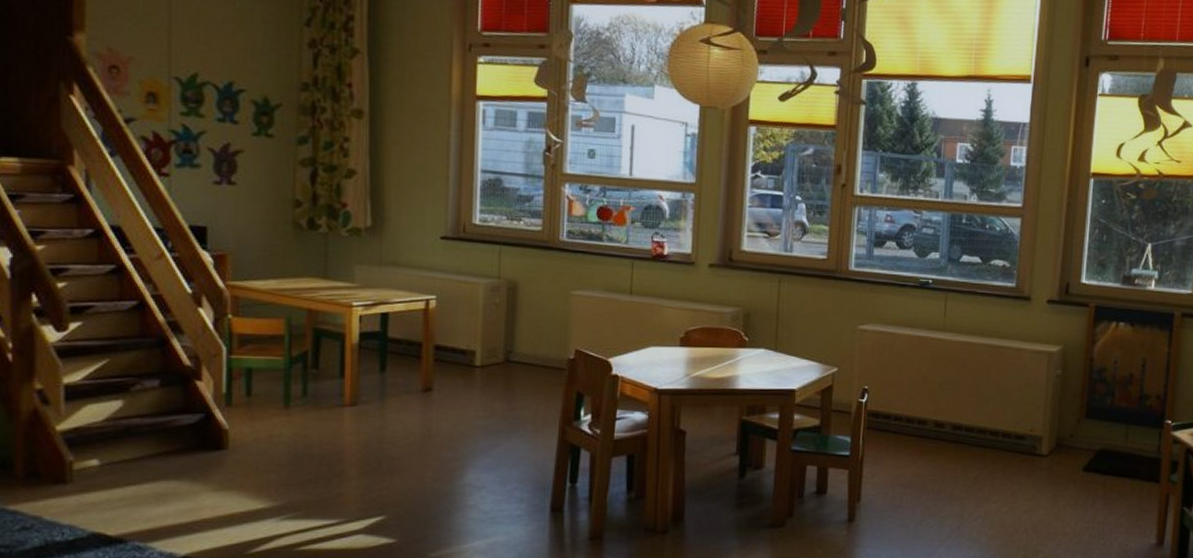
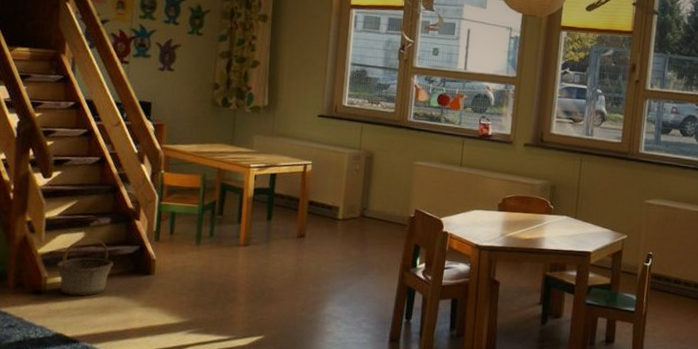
basket: none [85,408,168,483] -> present [56,239,113,296]

